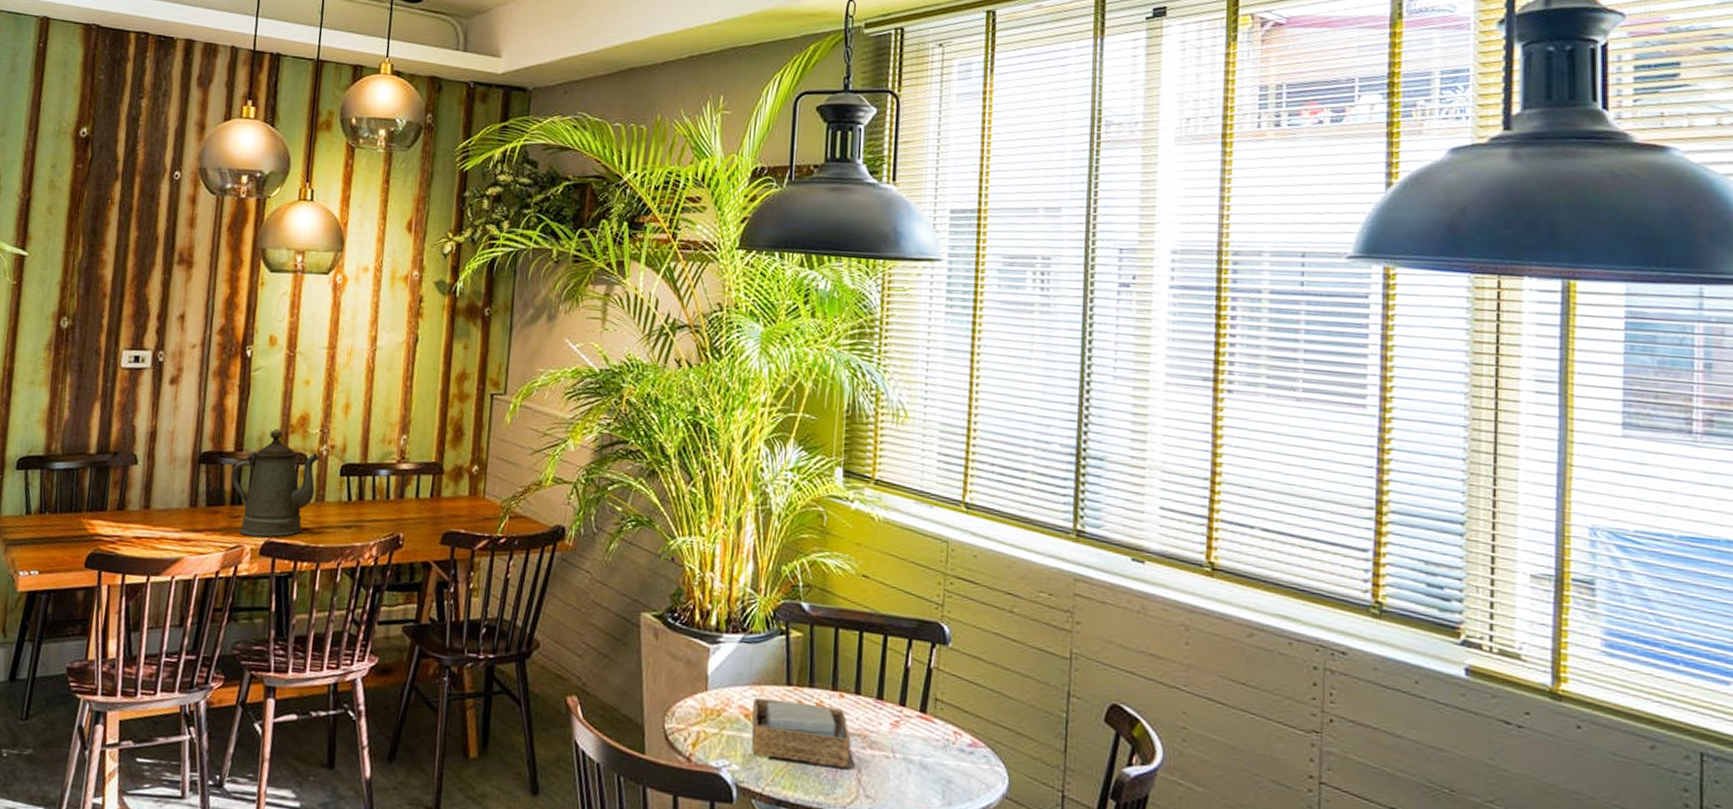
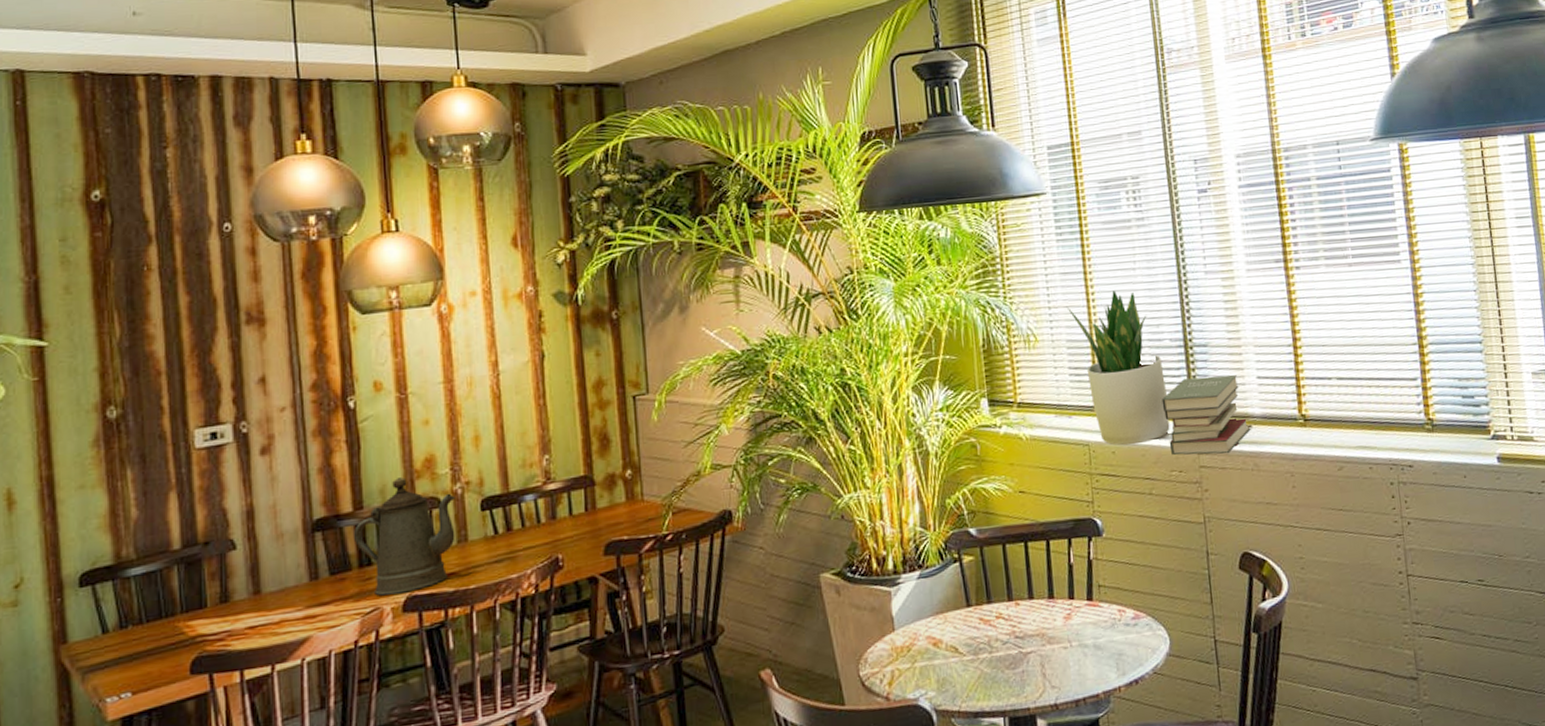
napkin holder: present [751,697,851,768] -> none [938,616,1034,679]
planter: none [945,378,1048,554] -> present [1066,290,1170,446]
books: none [1039,492,1145,588] -> present [1161,375,1252,456]

